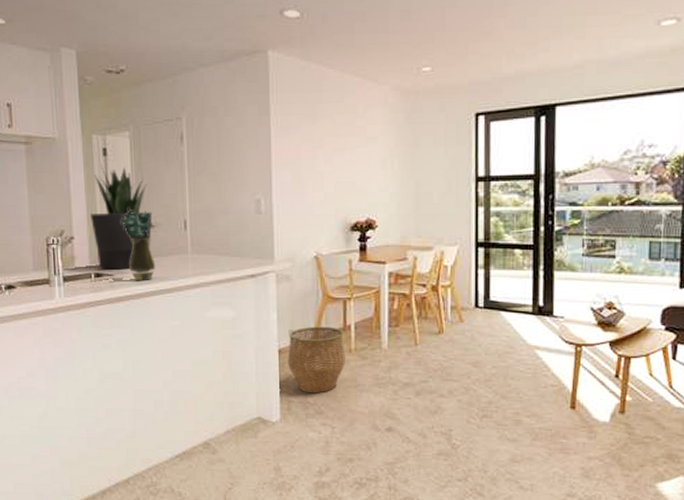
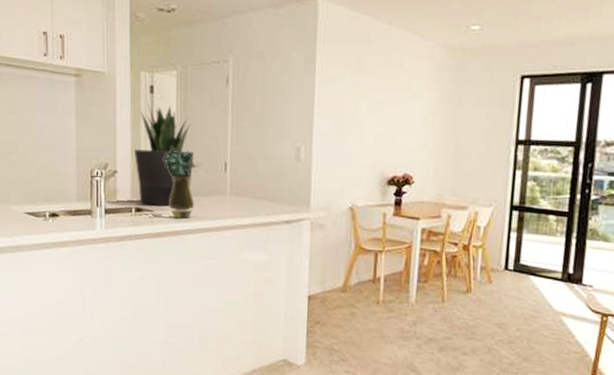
basket: present [288,326,345,394] -> none [316,275,373,341]

